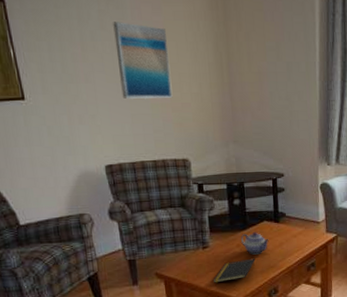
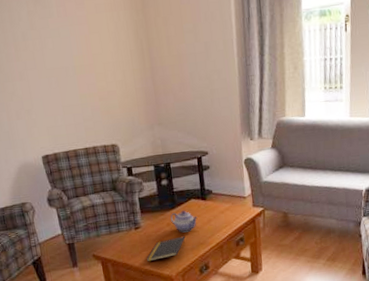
wall art: present [112,22,173,100] -> none [40,20,99,93]

